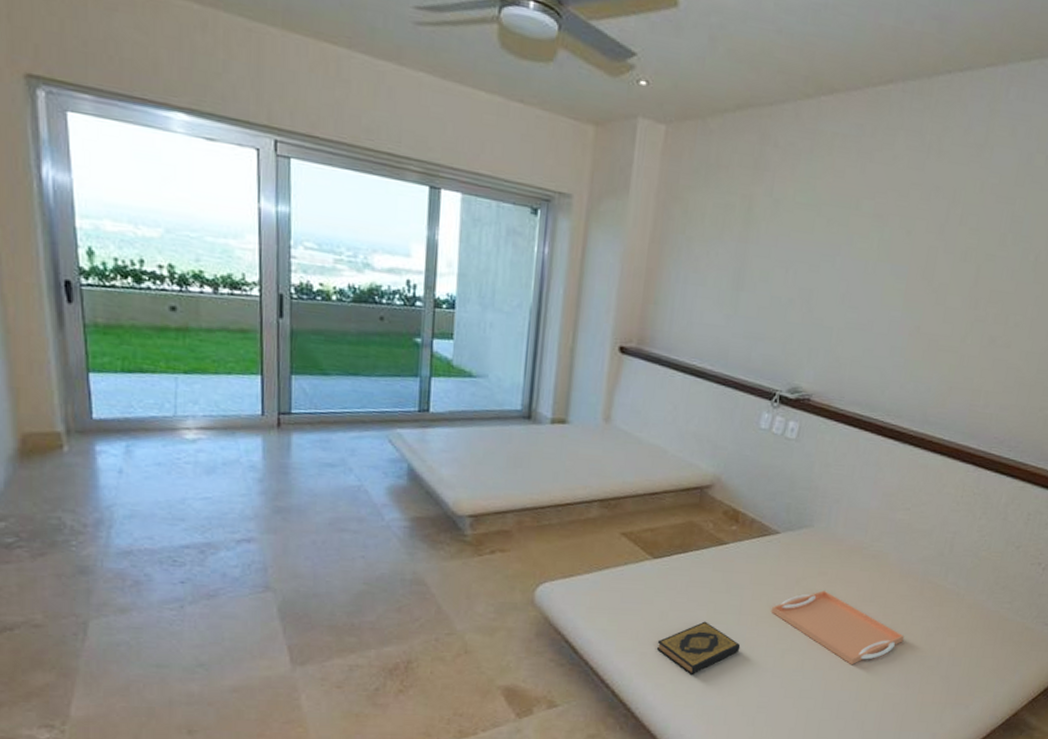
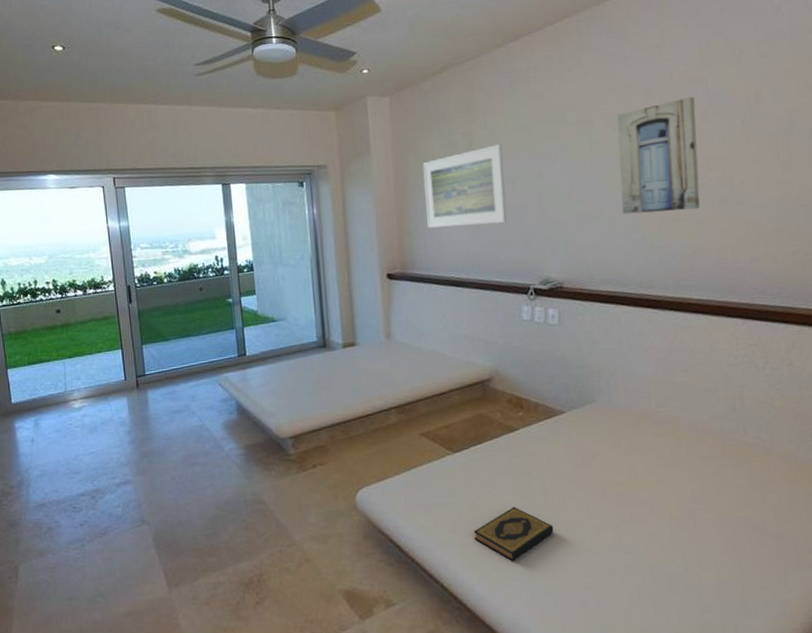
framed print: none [678,218,784,314] -> present [422,144,507,228]
serving tray: present [771,591,905,665] -> none [575,462,720,535]
wall art: none [891,215,998,343] -> present [617,97,700,215]

